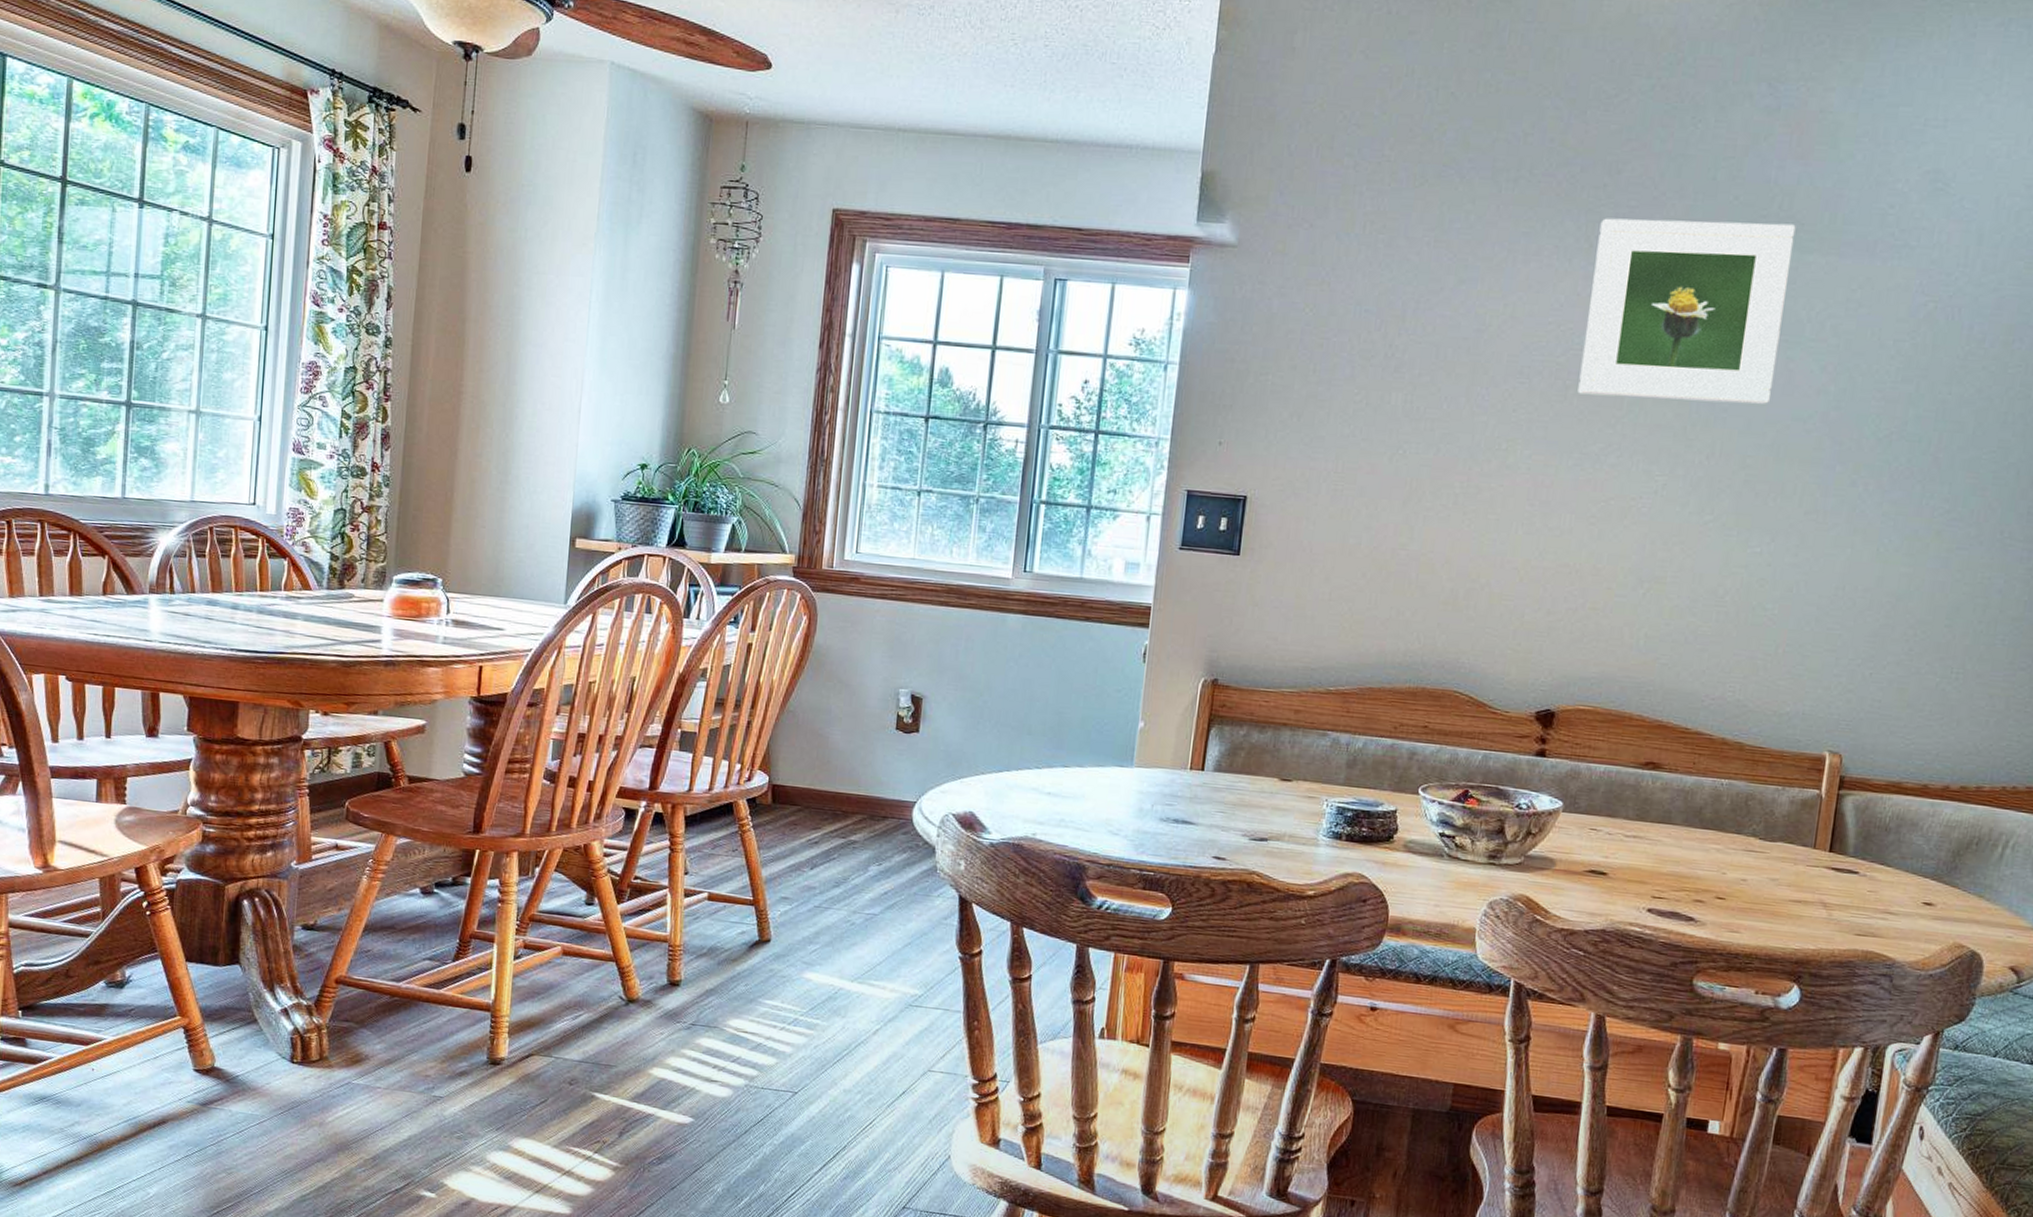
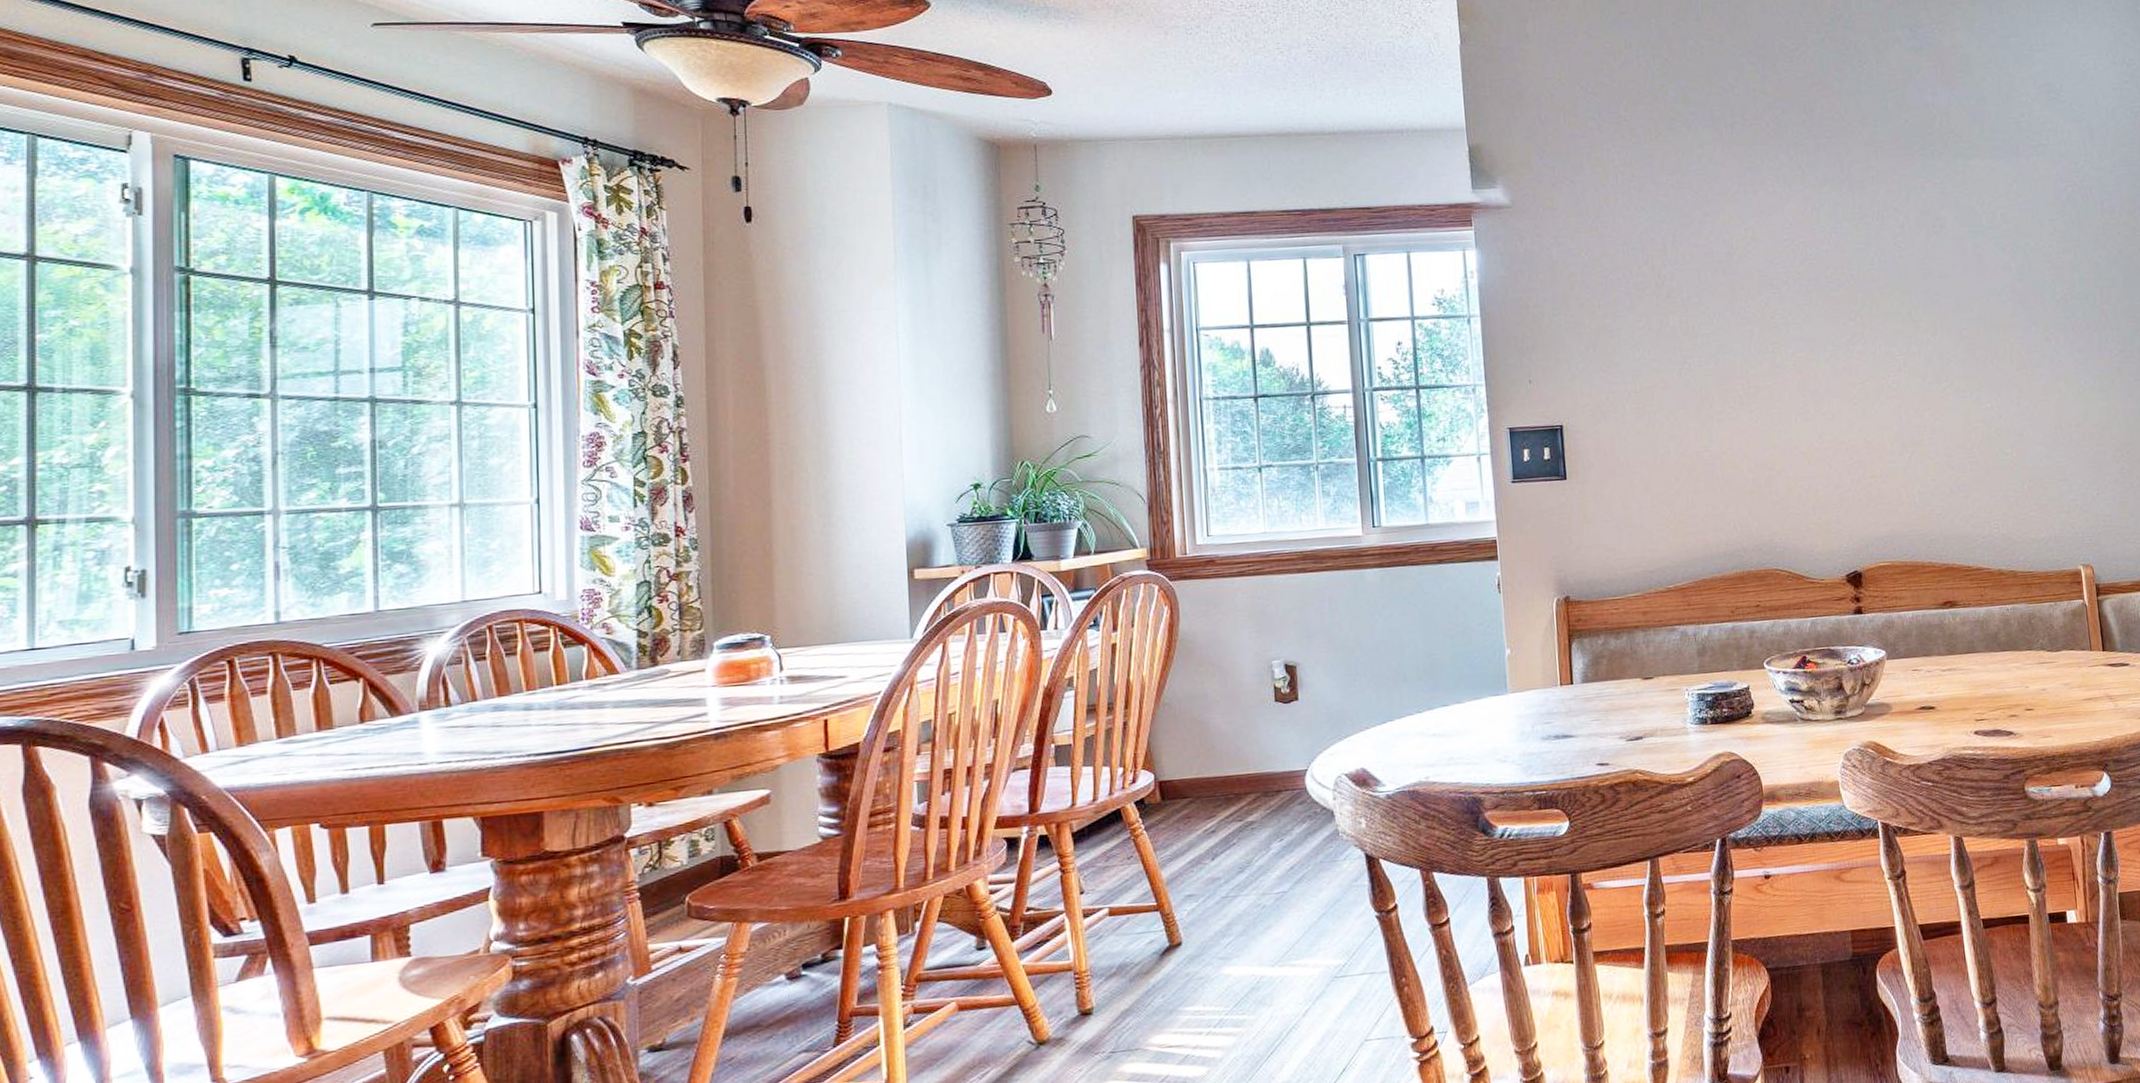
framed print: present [1578,218,1796,404] -> none [1807,137,1969,296]

